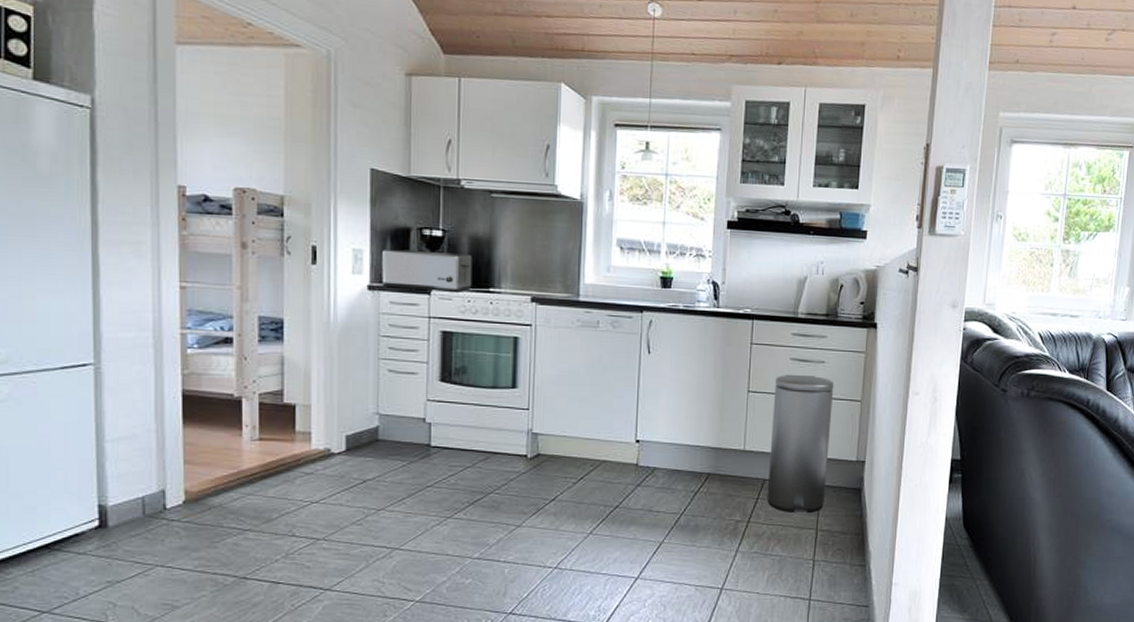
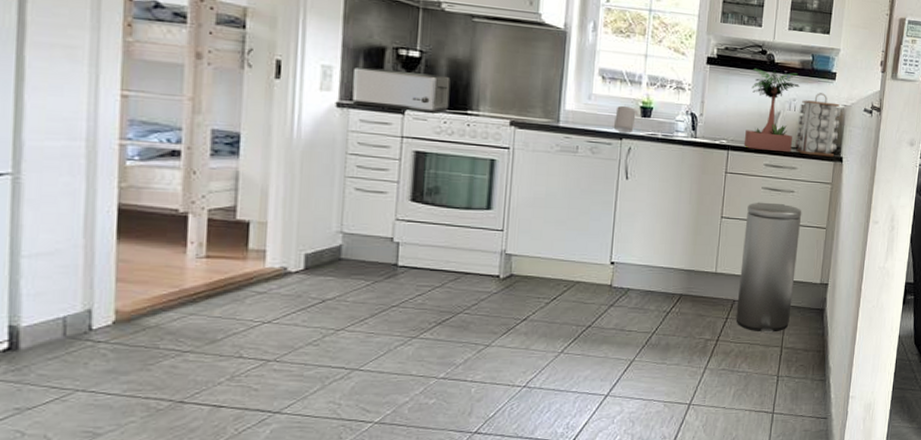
canister: none [628,275,663,307] -> present [608,104,643,134]
potted plant: none [769,231,827,320] -> present [743,69,800,153]
spice rack: none [824,254,873,324] -> present [795,93,841,157]

